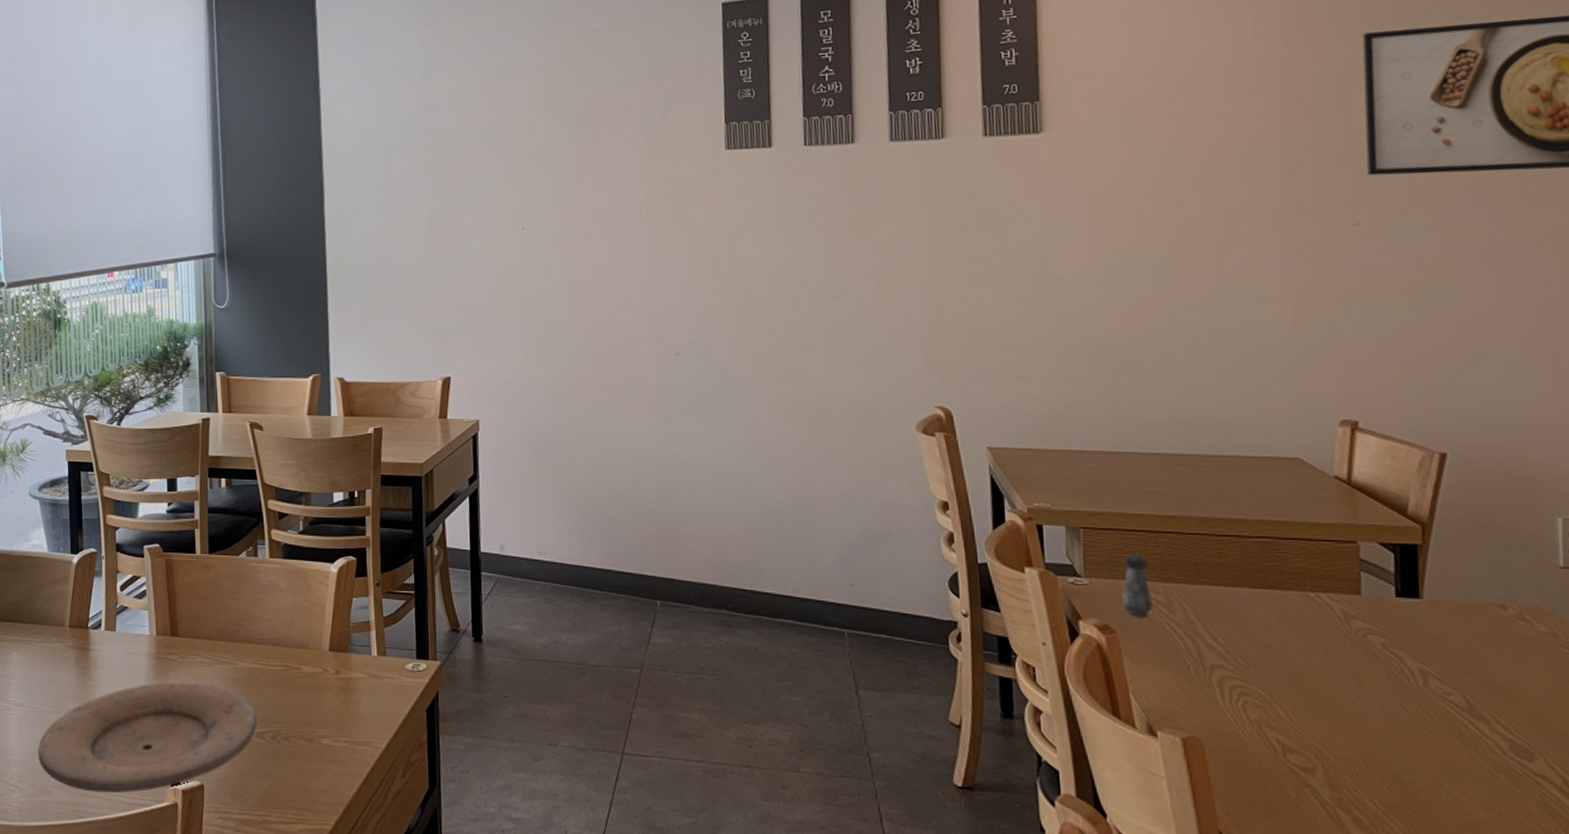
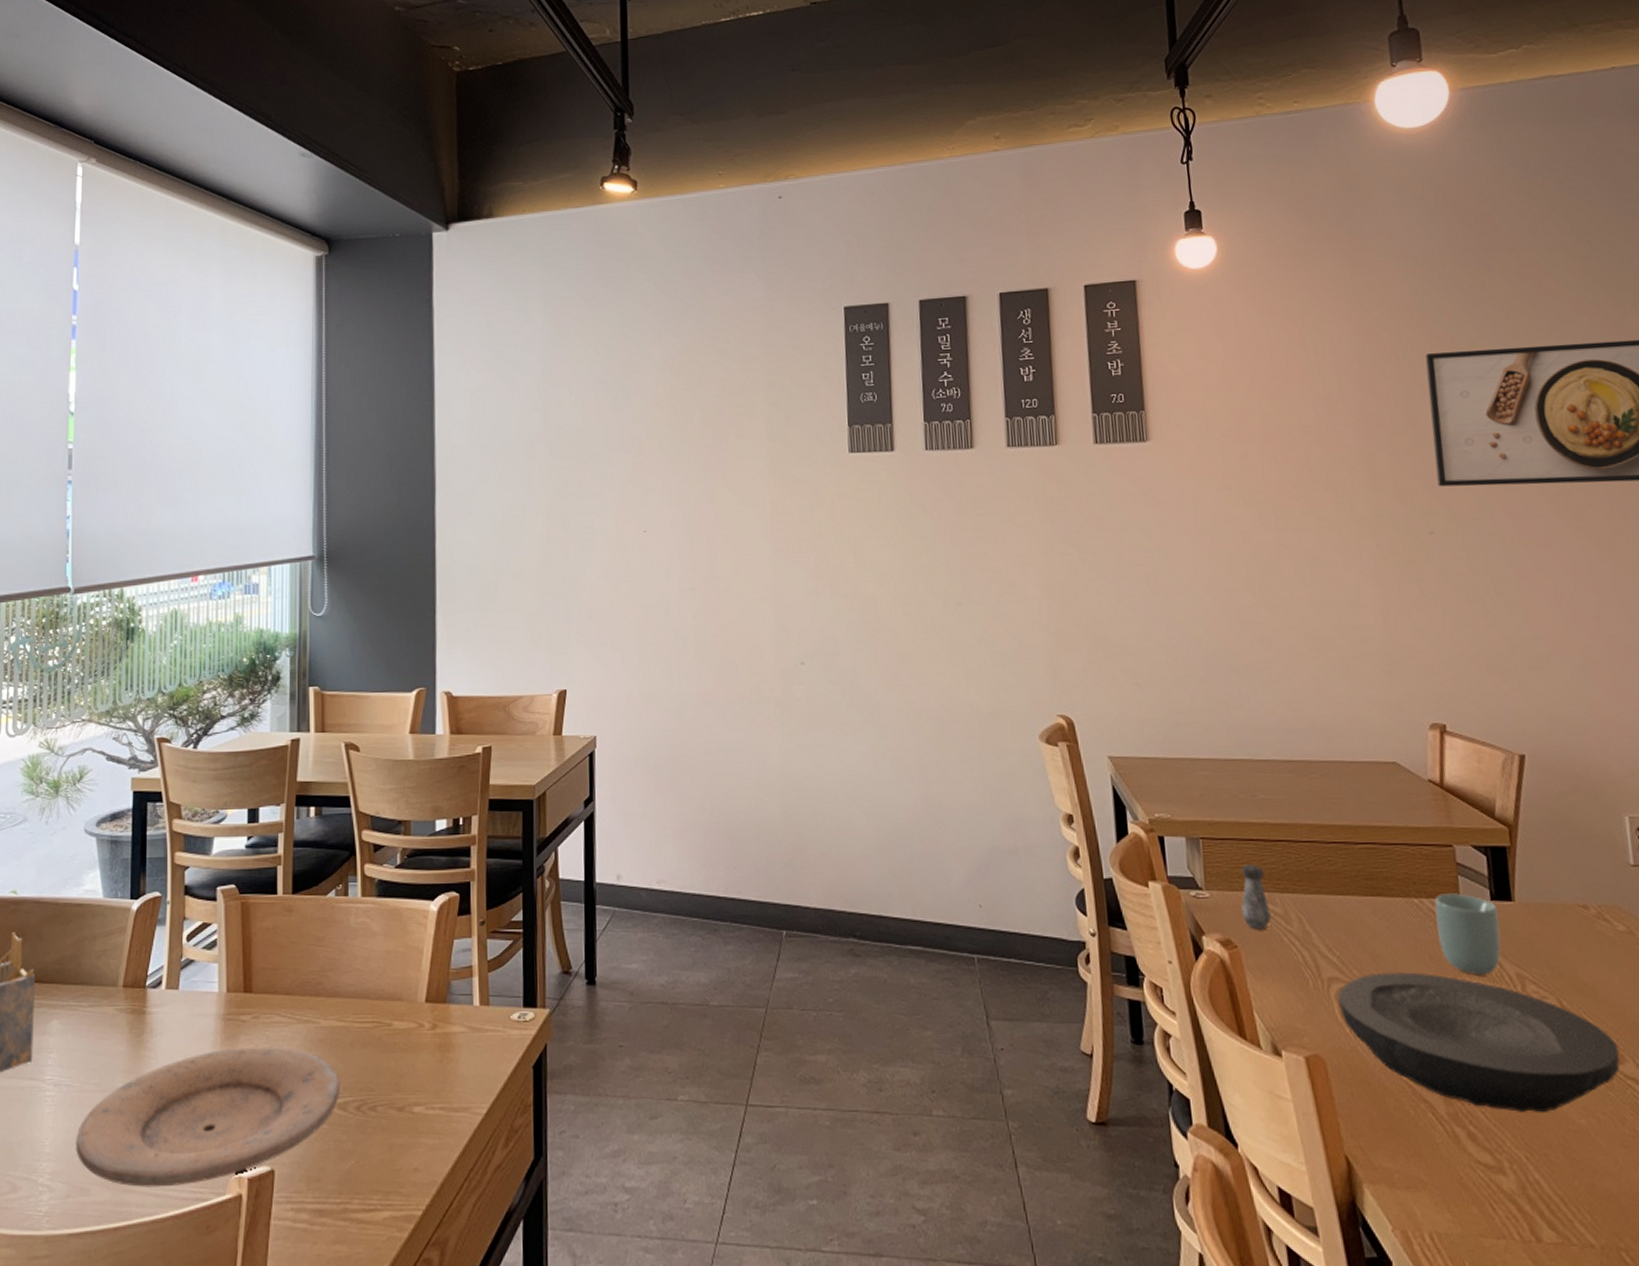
plate: none [1220,662,1530,803] -> present [1338,972,1620,1112]
cup: none [1332,589,1405,670] -> present [1434,893,1501,976]

